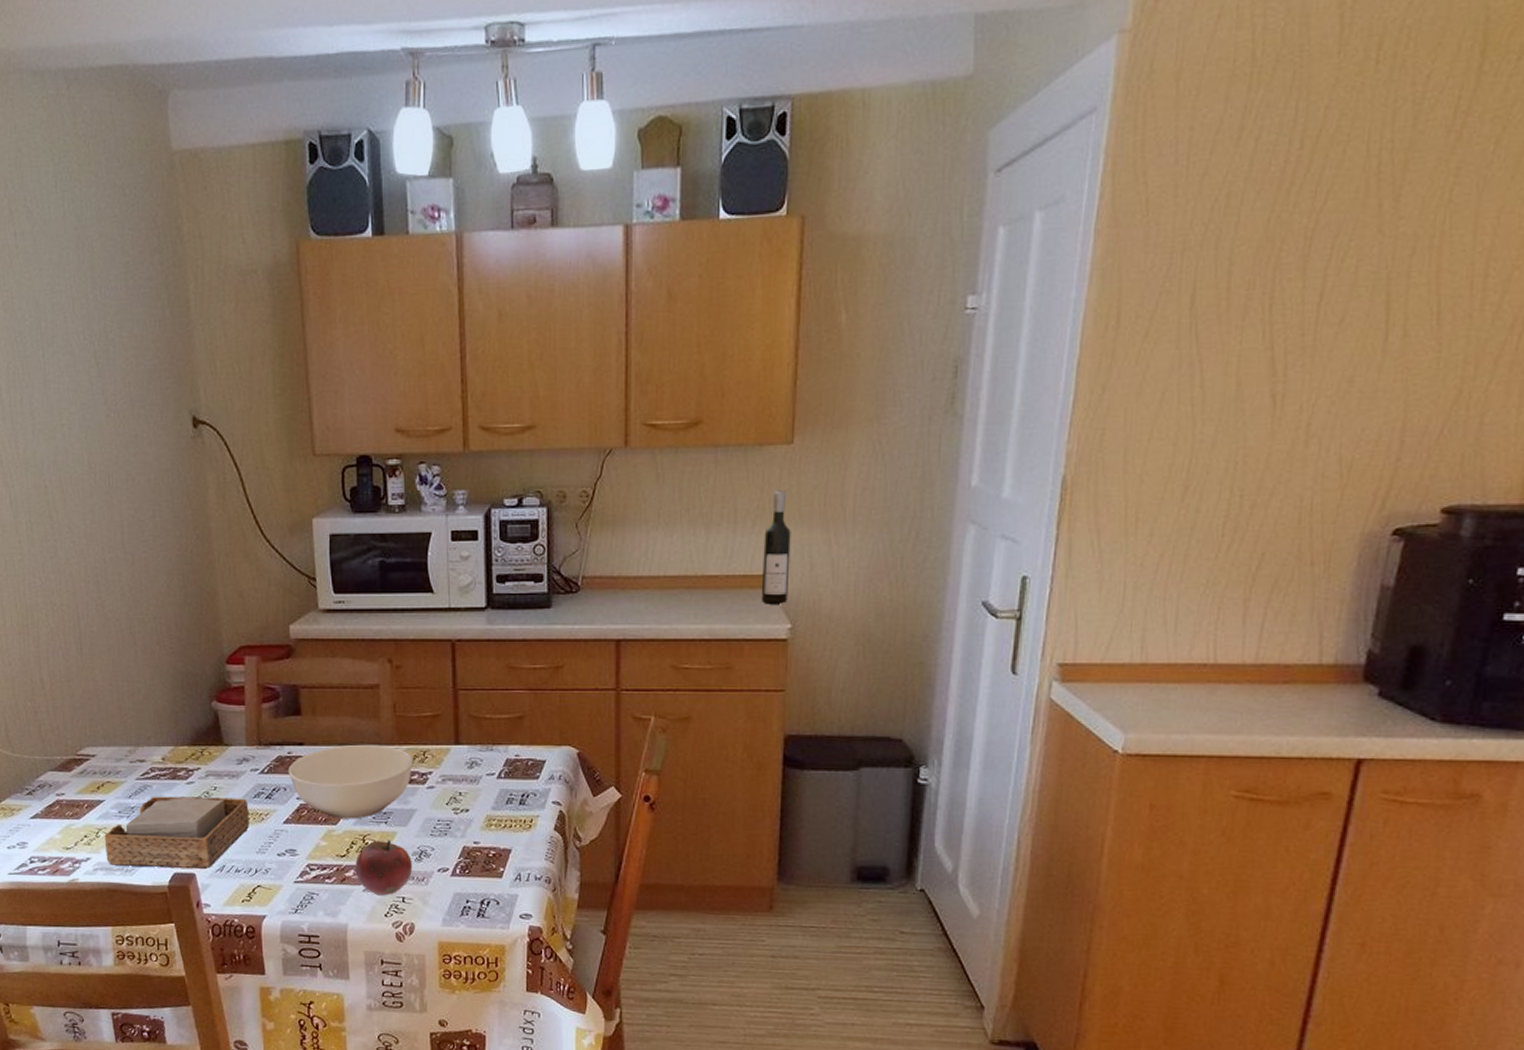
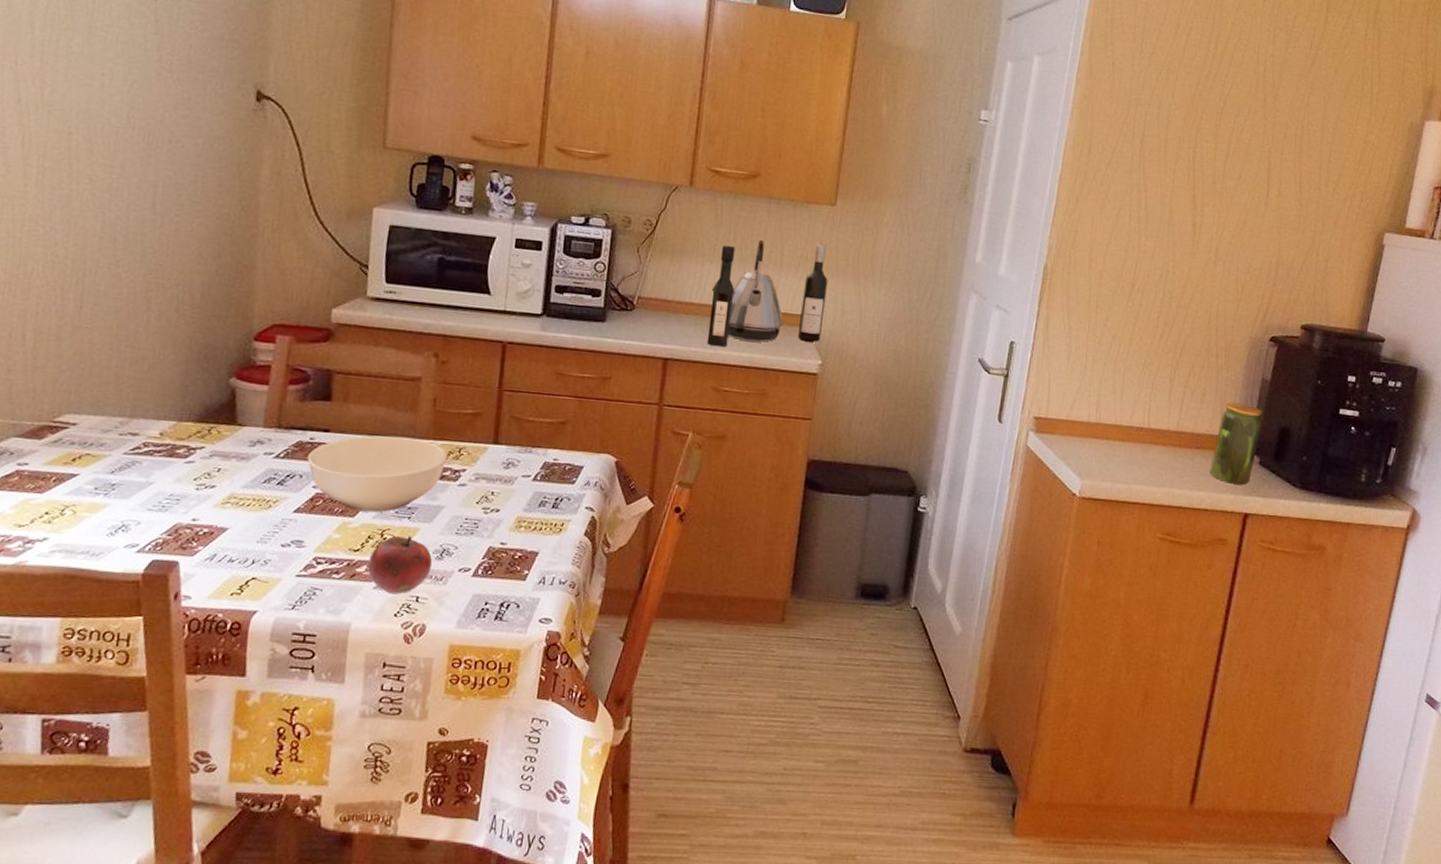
napkin holder: present [104,796,250,870] -> none [68,473,256,558]
bottle: none [659,507,686,620] -> present [706,244,736,347]
kettle: none [682,496,743,611] -> present [727,240,784,342]
jar: none [1304,621,1383,724] -> present [1209,402,1263,485]

